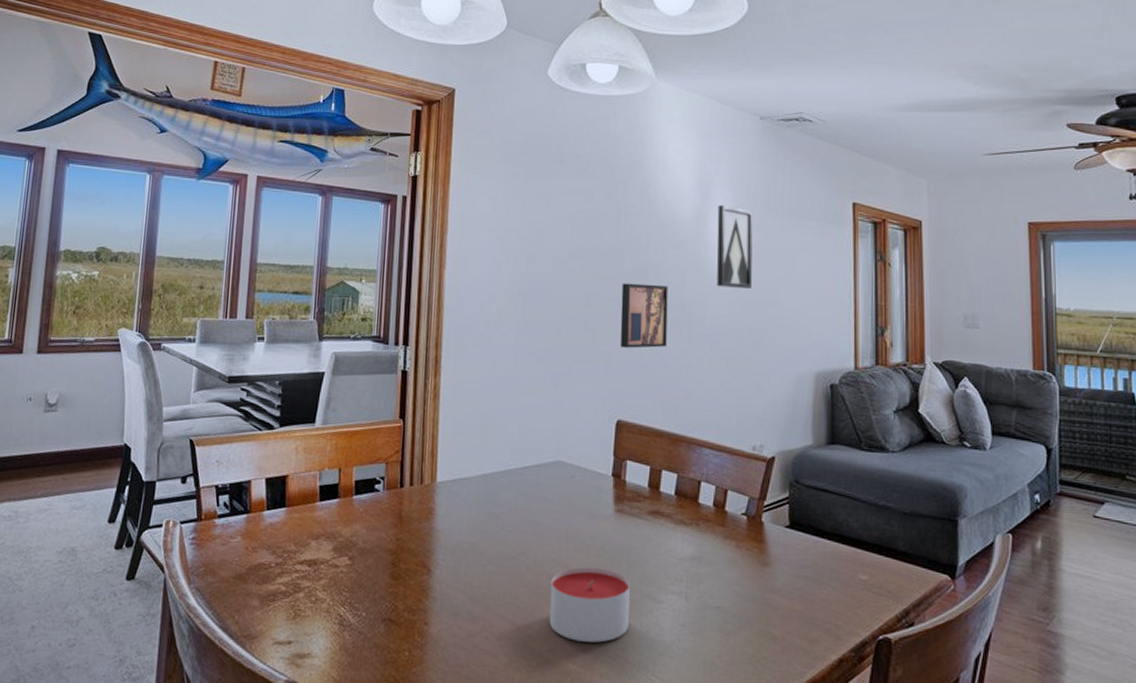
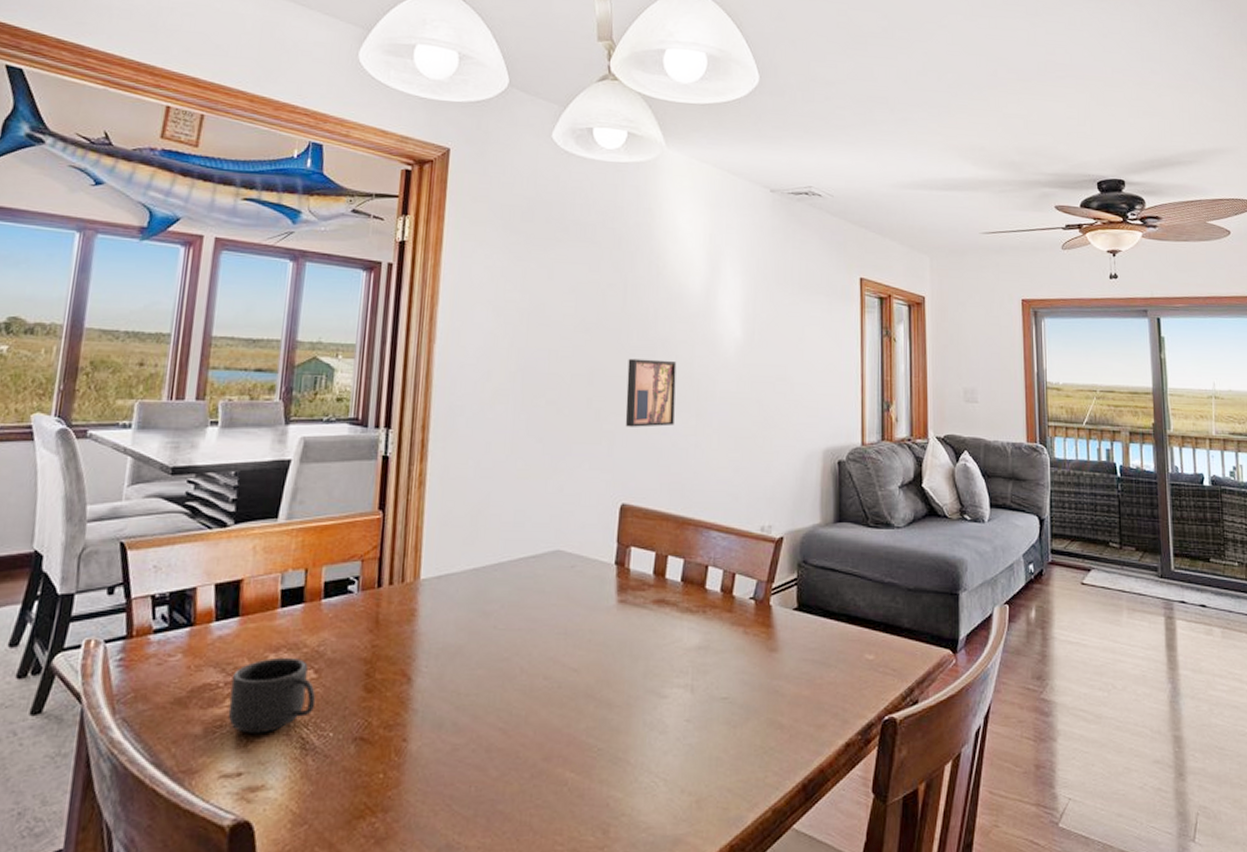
mug: none [279,544,351,610] -> present [228,657,316,734]
candle: present [549,567,630,643] -> none [544,664,633,746]
wall art: present [717,205,753,288] -> none [726,278,763,364]

